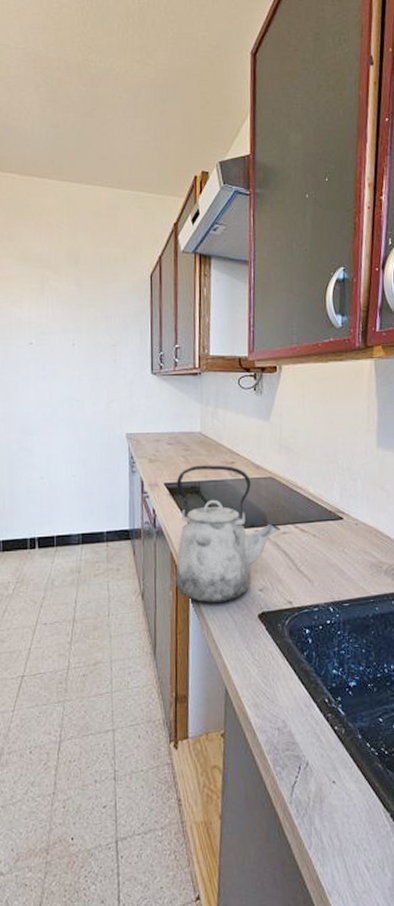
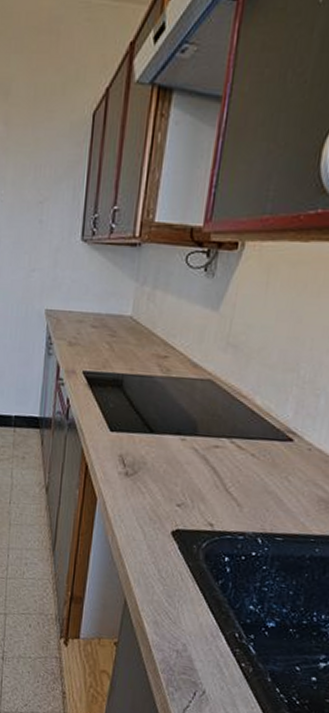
kettle: present [174,465,281,604] -> none [82,355,213,512]

